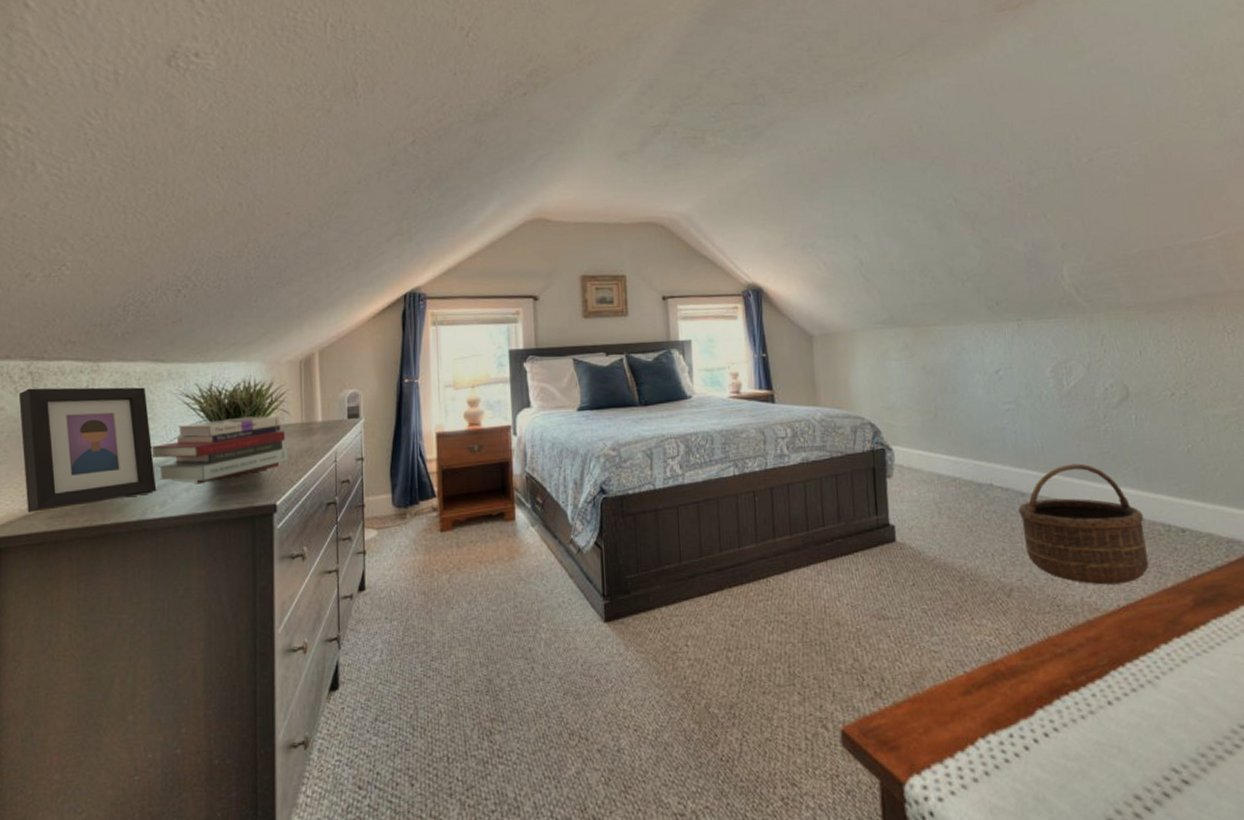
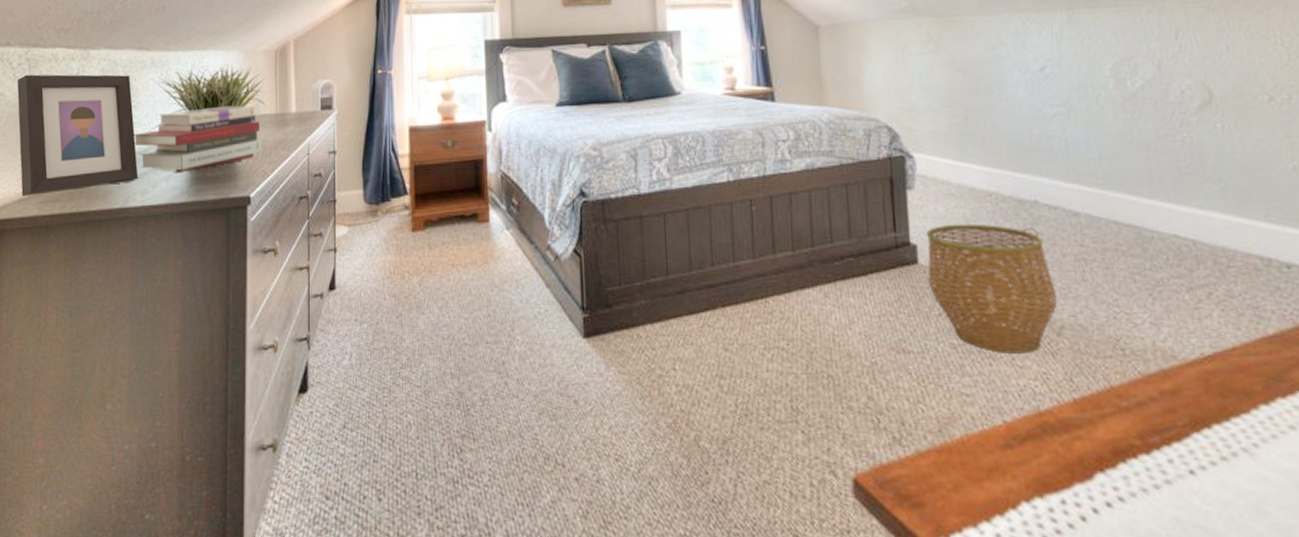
basket: none [902,505,1008,615] -> present [925,223,1058,354]
basket: present [1018,463,1149,585] -> none [1070,180,1243,327]

